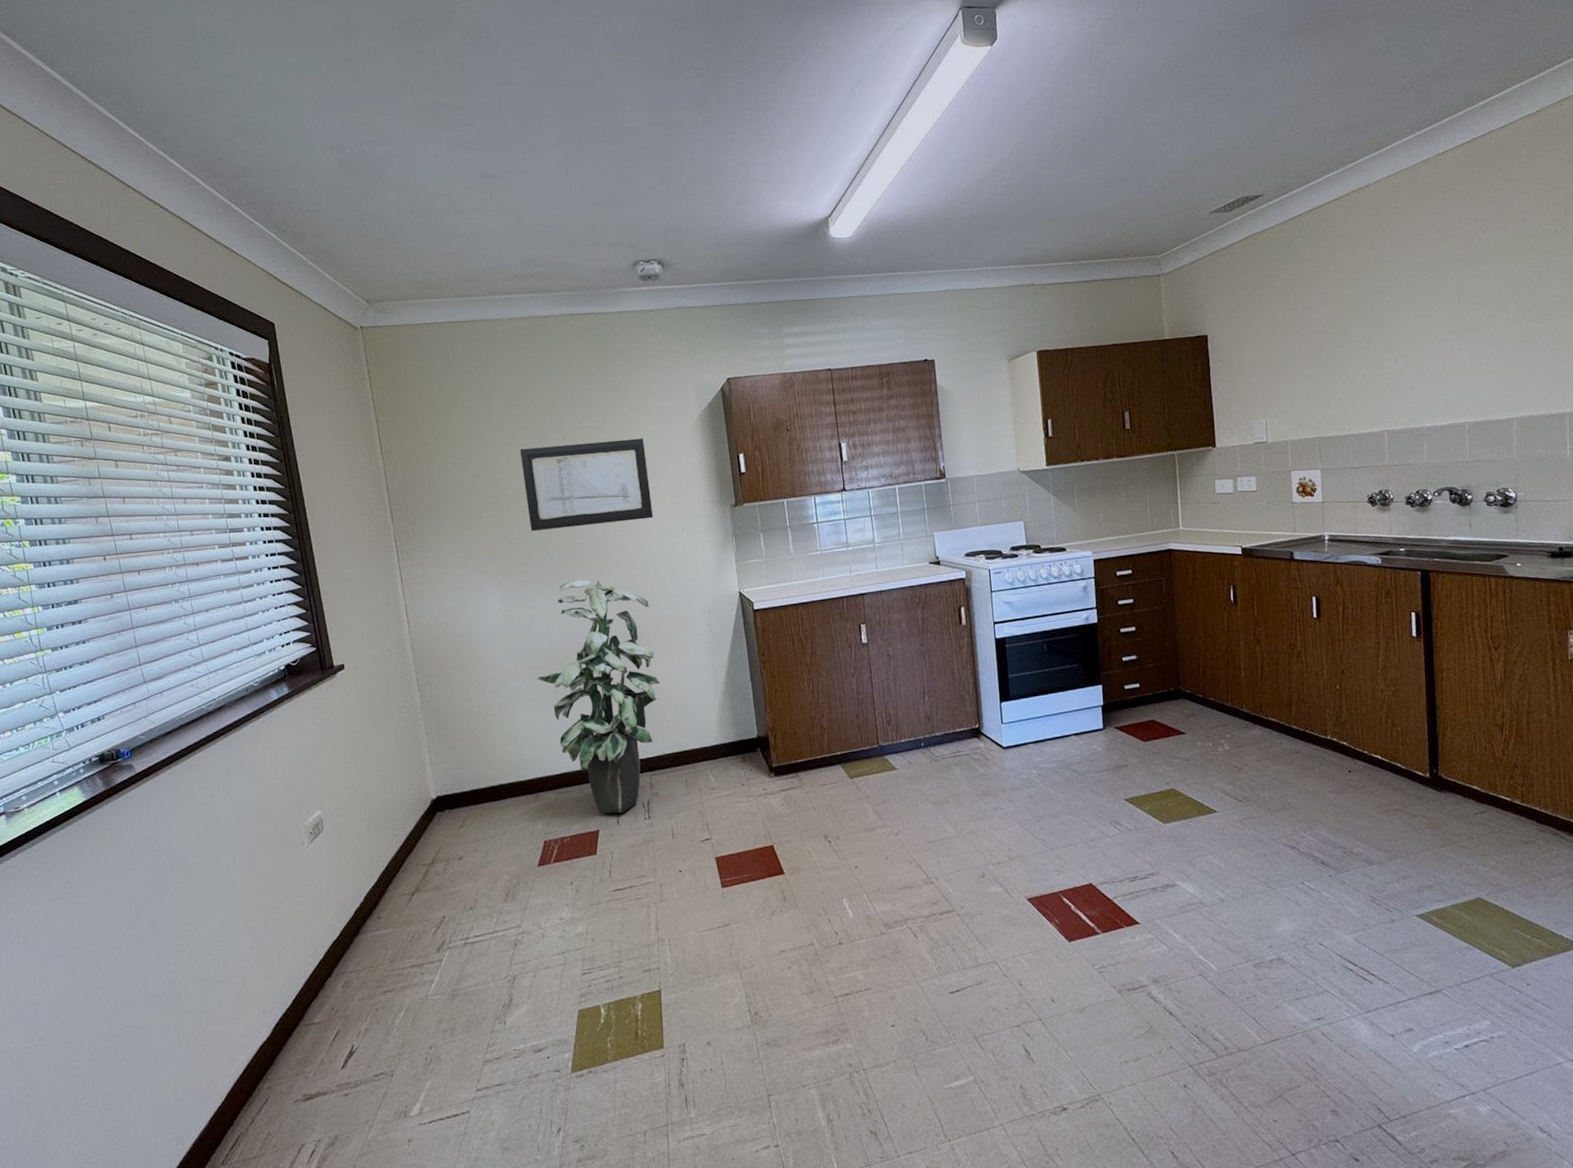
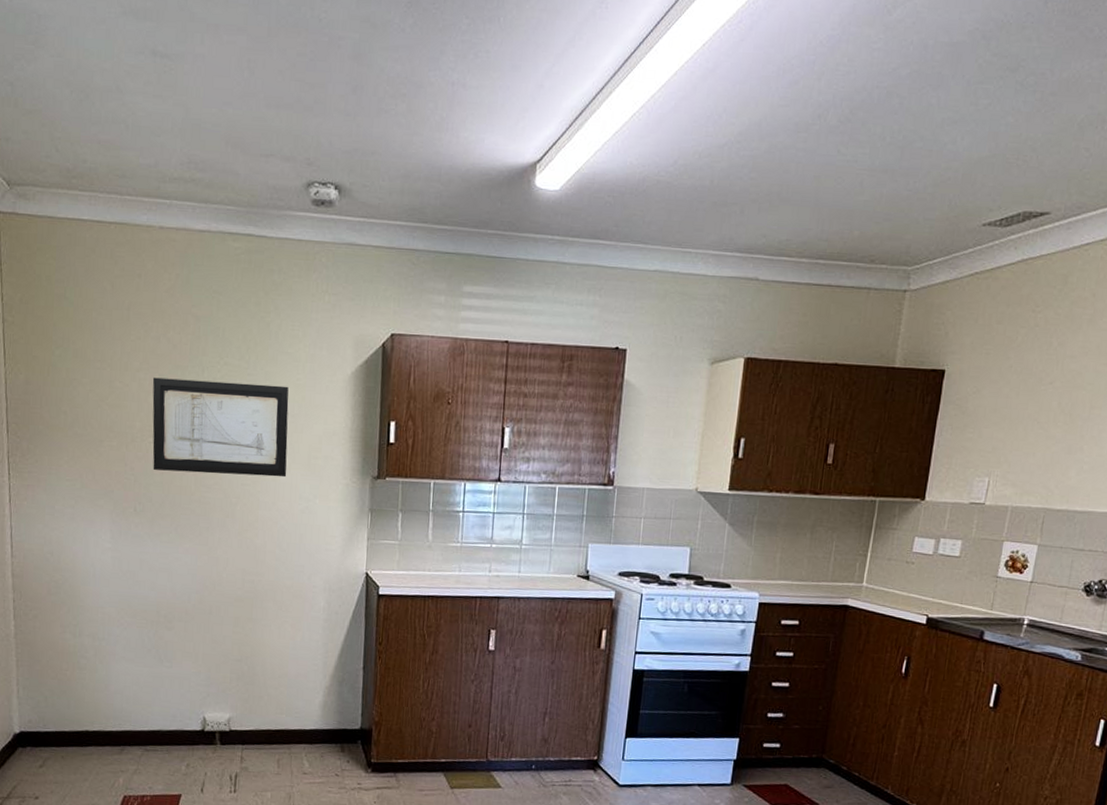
indoor plant: present [537,579,660,813] -> none [138,530,268,781]

